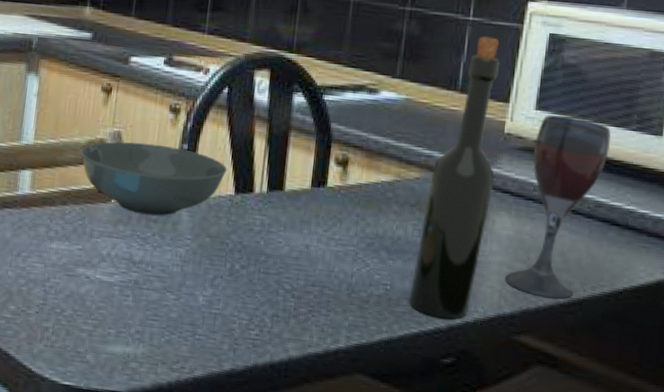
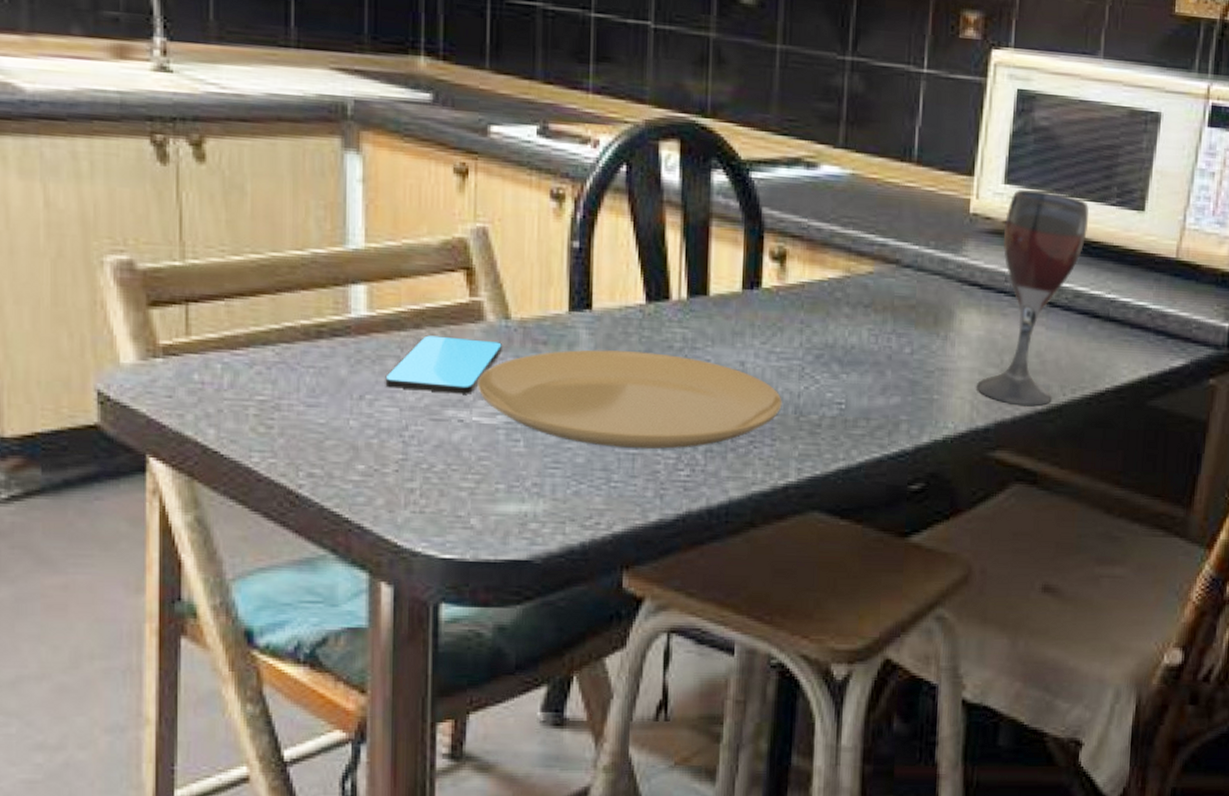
mobile phone: none [36,210,124,257] -> present [385,335,502,394]
bowl: present [81,141,227,216] -> none [434,241,633,337]
plate: none [102,228,338,312] -> present [477,349,782,449]
wine bottle: present [408,35,500,321] -> none [867,92,962,441]

